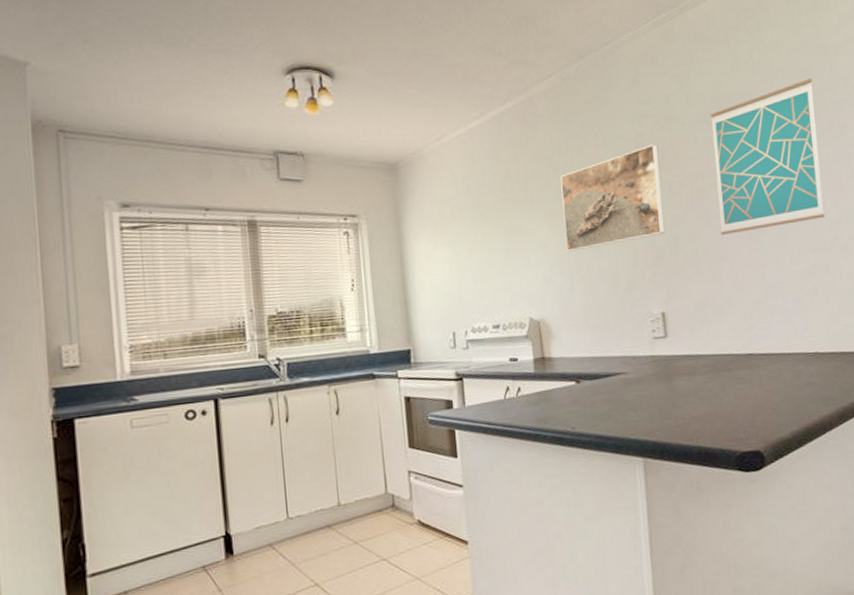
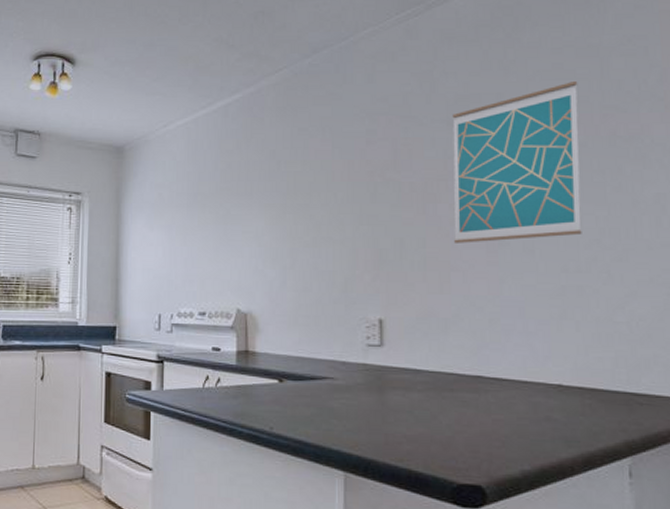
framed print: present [560,144,665,252] -> none [281,143,391,246]

